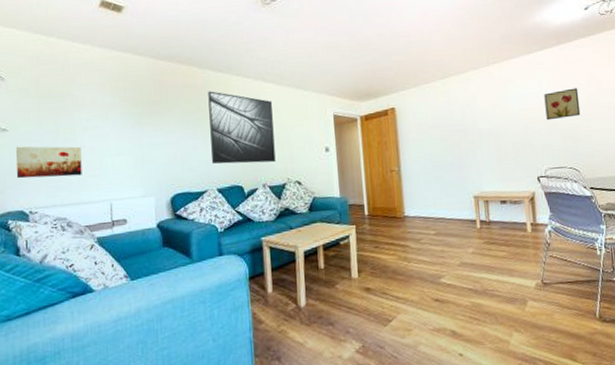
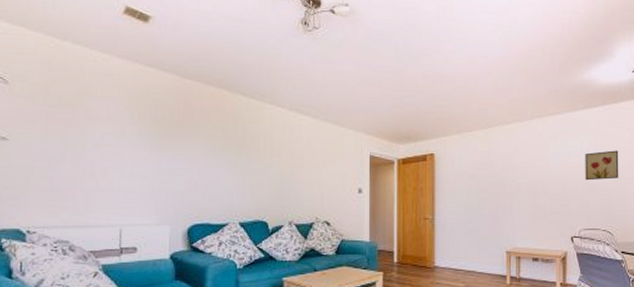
wall art: present [16,146,82,179] -> none [14,158,91,196]
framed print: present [208,91,276,164] -> none [236,117,305,200]

